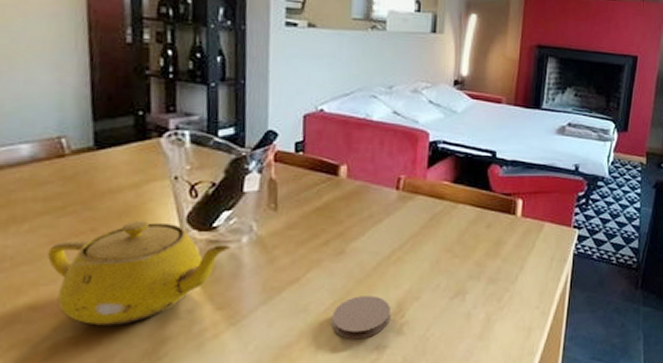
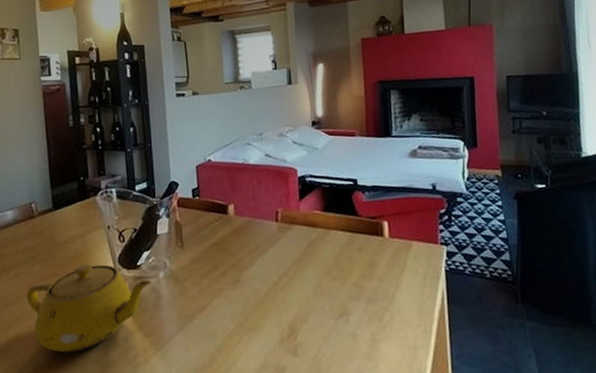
coaster: present [331,295,391,340] -> none [235,319,285,362]

